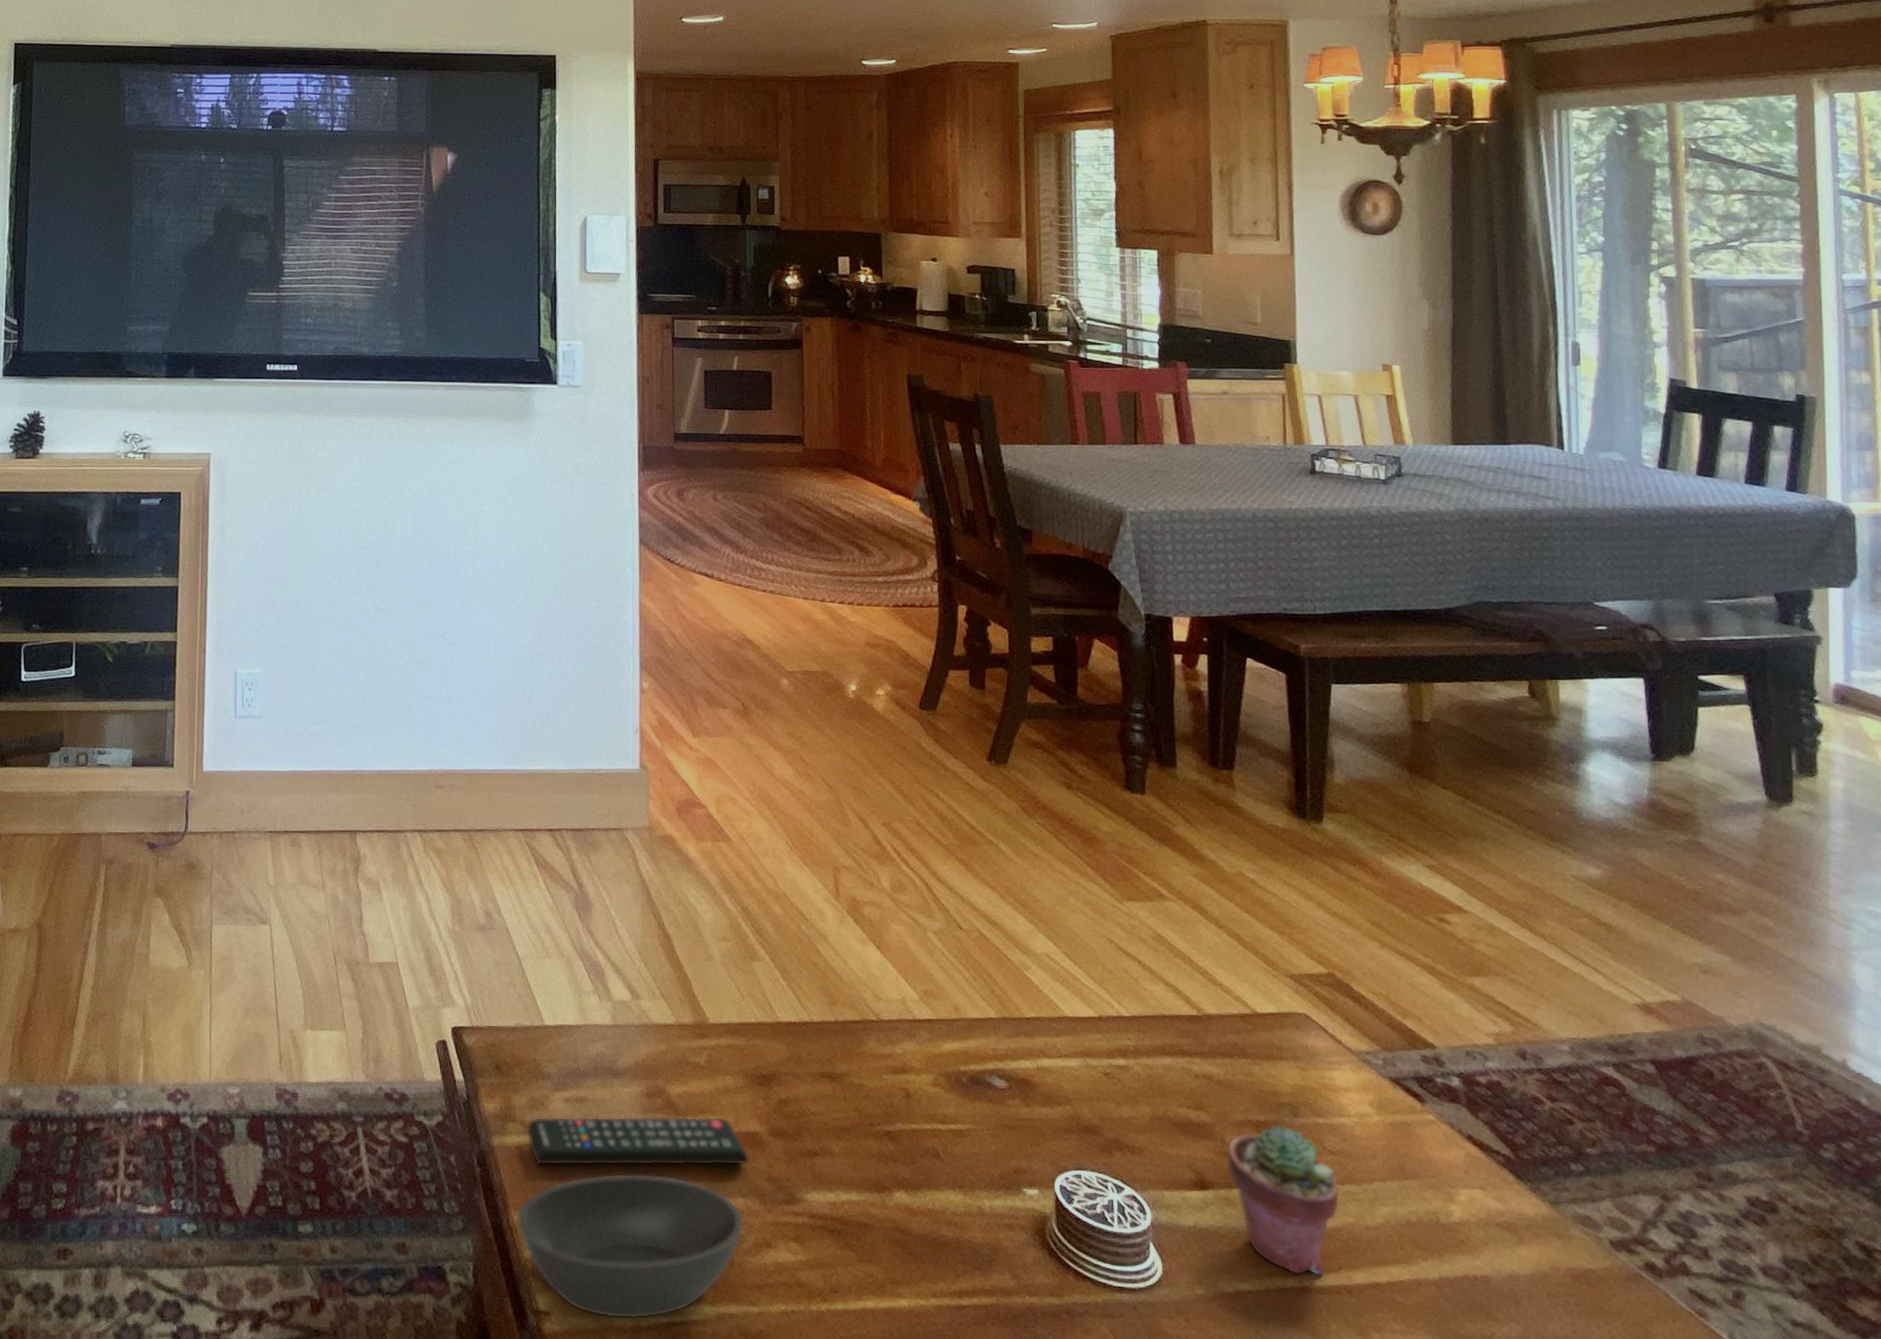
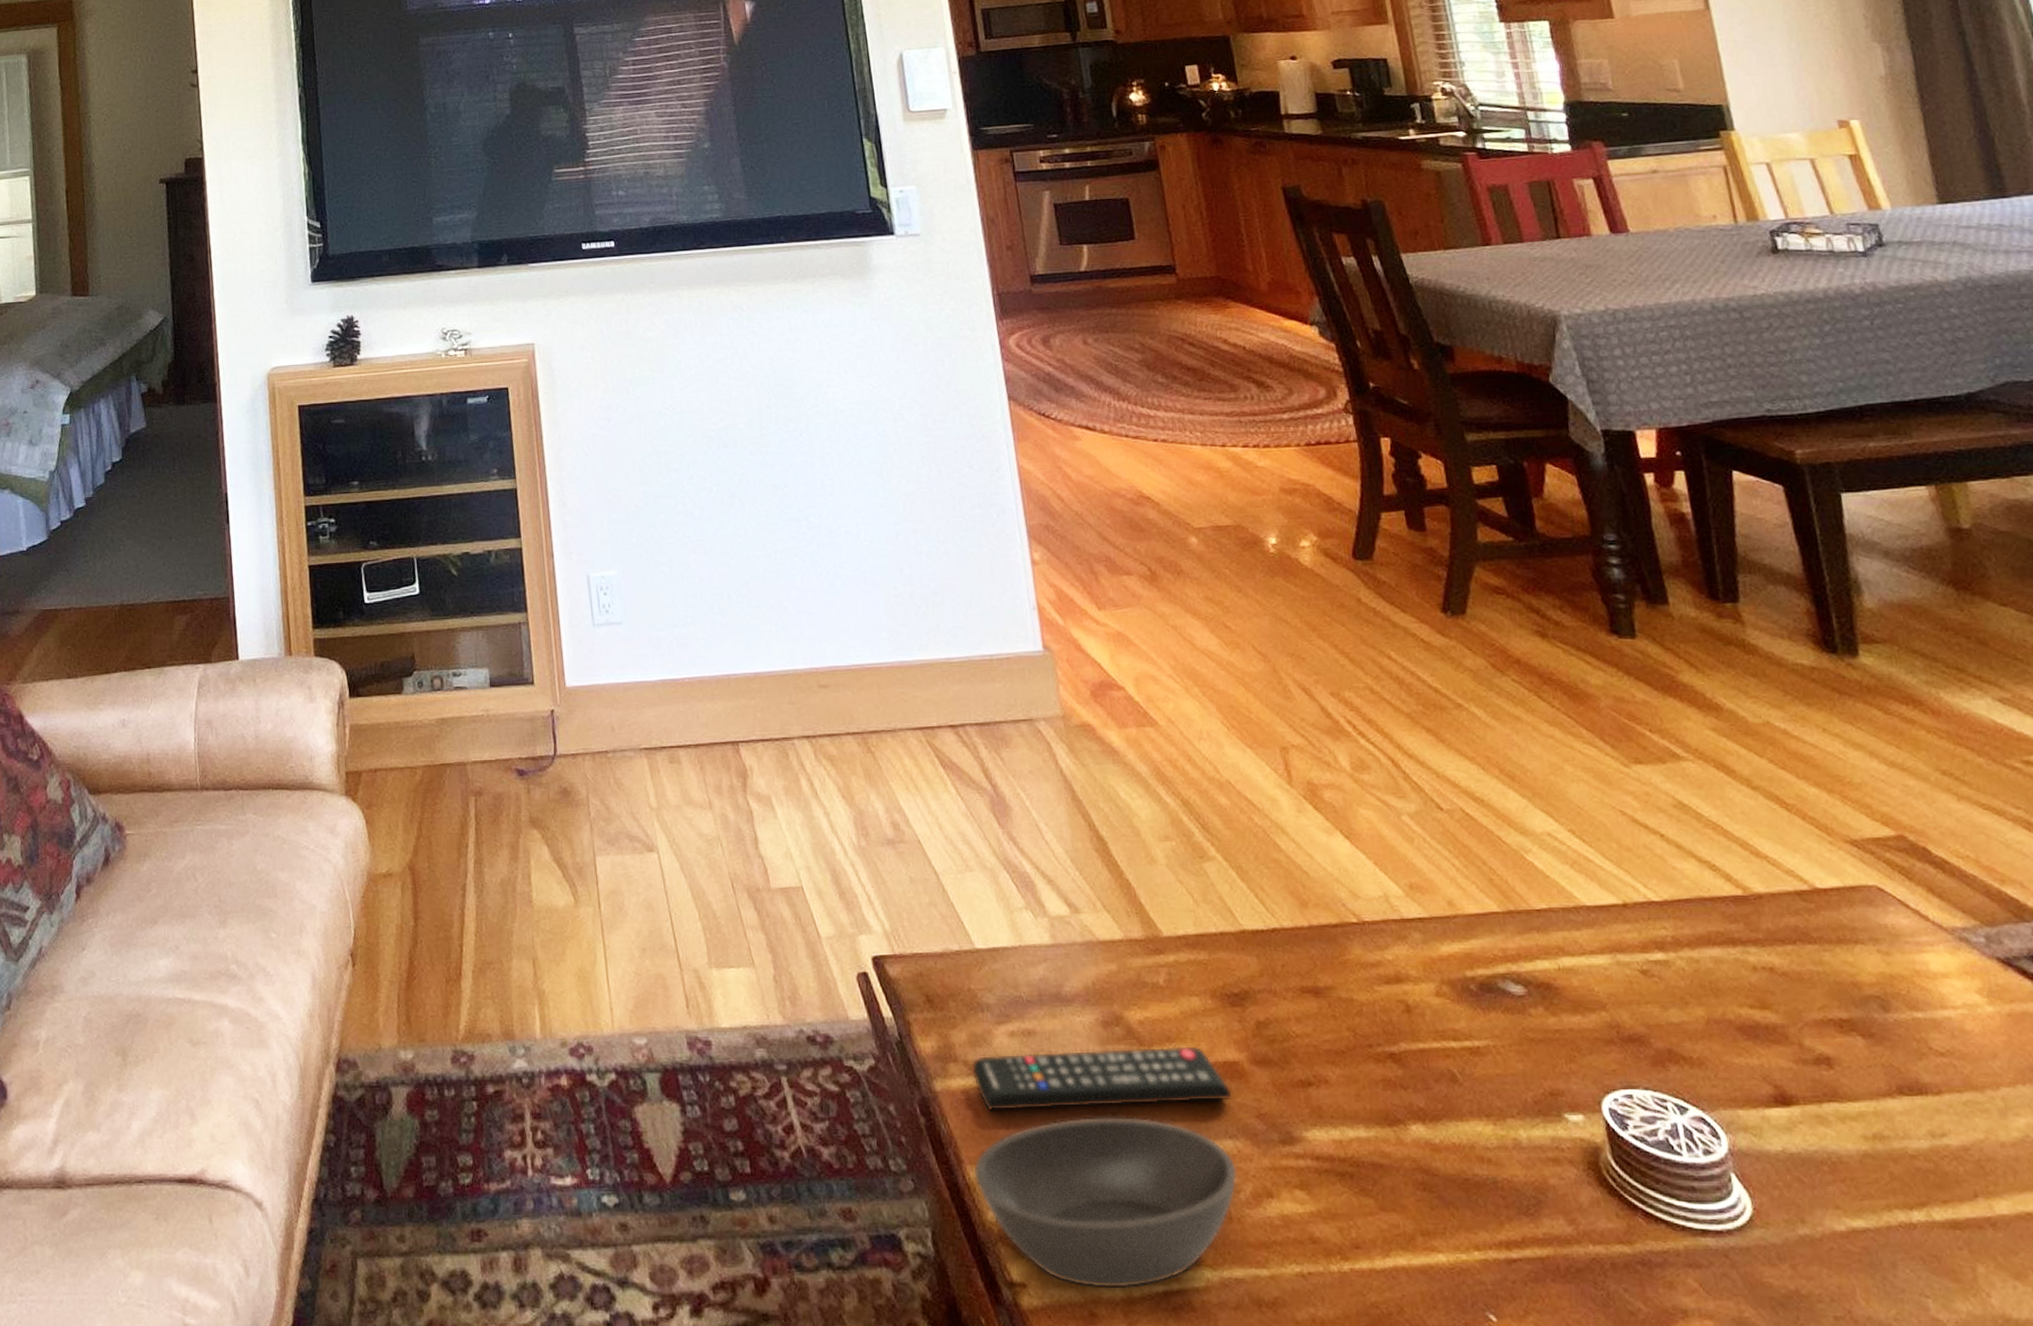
potted succulent: present [1226,1125,1340,1276] -> none [1807,1023,1962,1207]

